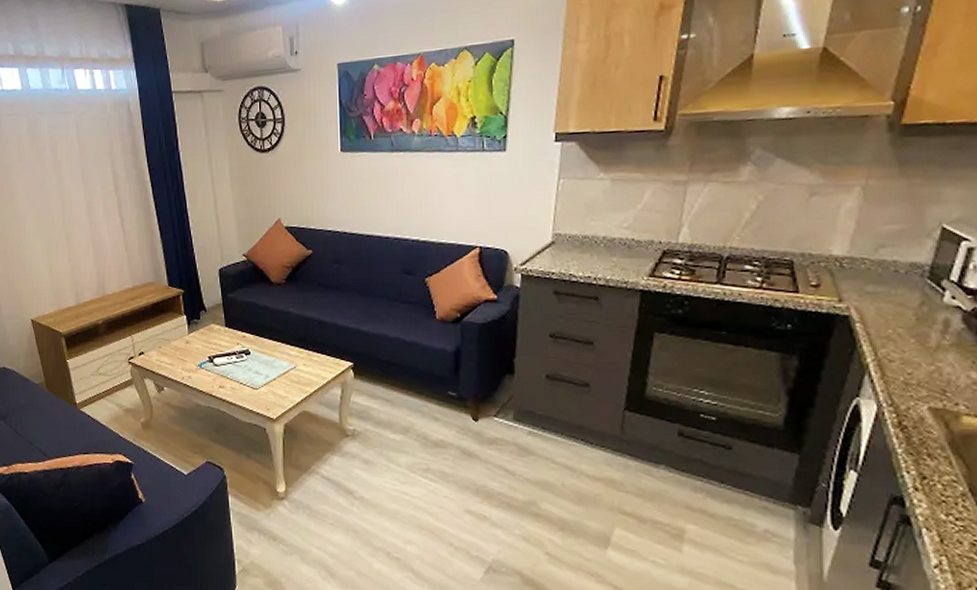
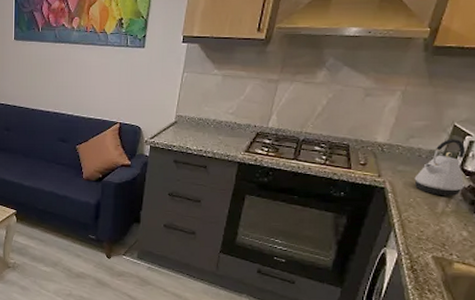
kettle: none [891,246,966,325] -> present [414,139,466,197]

